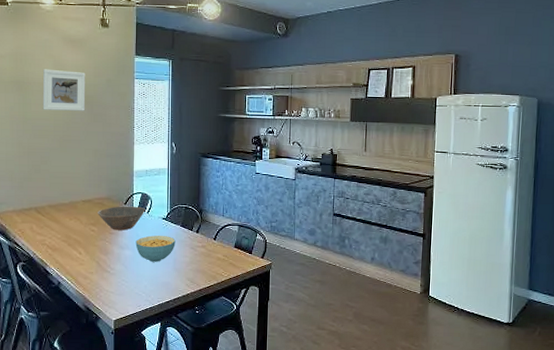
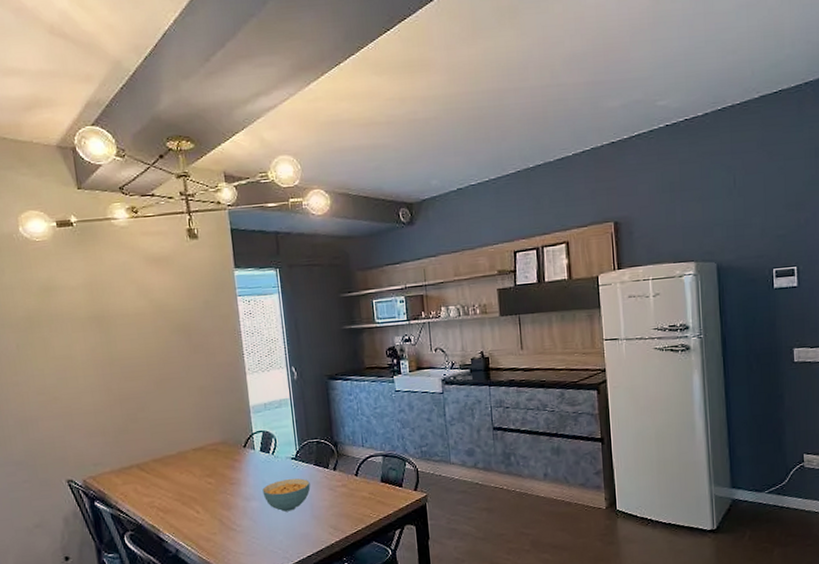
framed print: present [42,69,86,111] -> none [126,296,182,347]
bowl: present [98,206,145,231] -> none [212,448,270,480]

